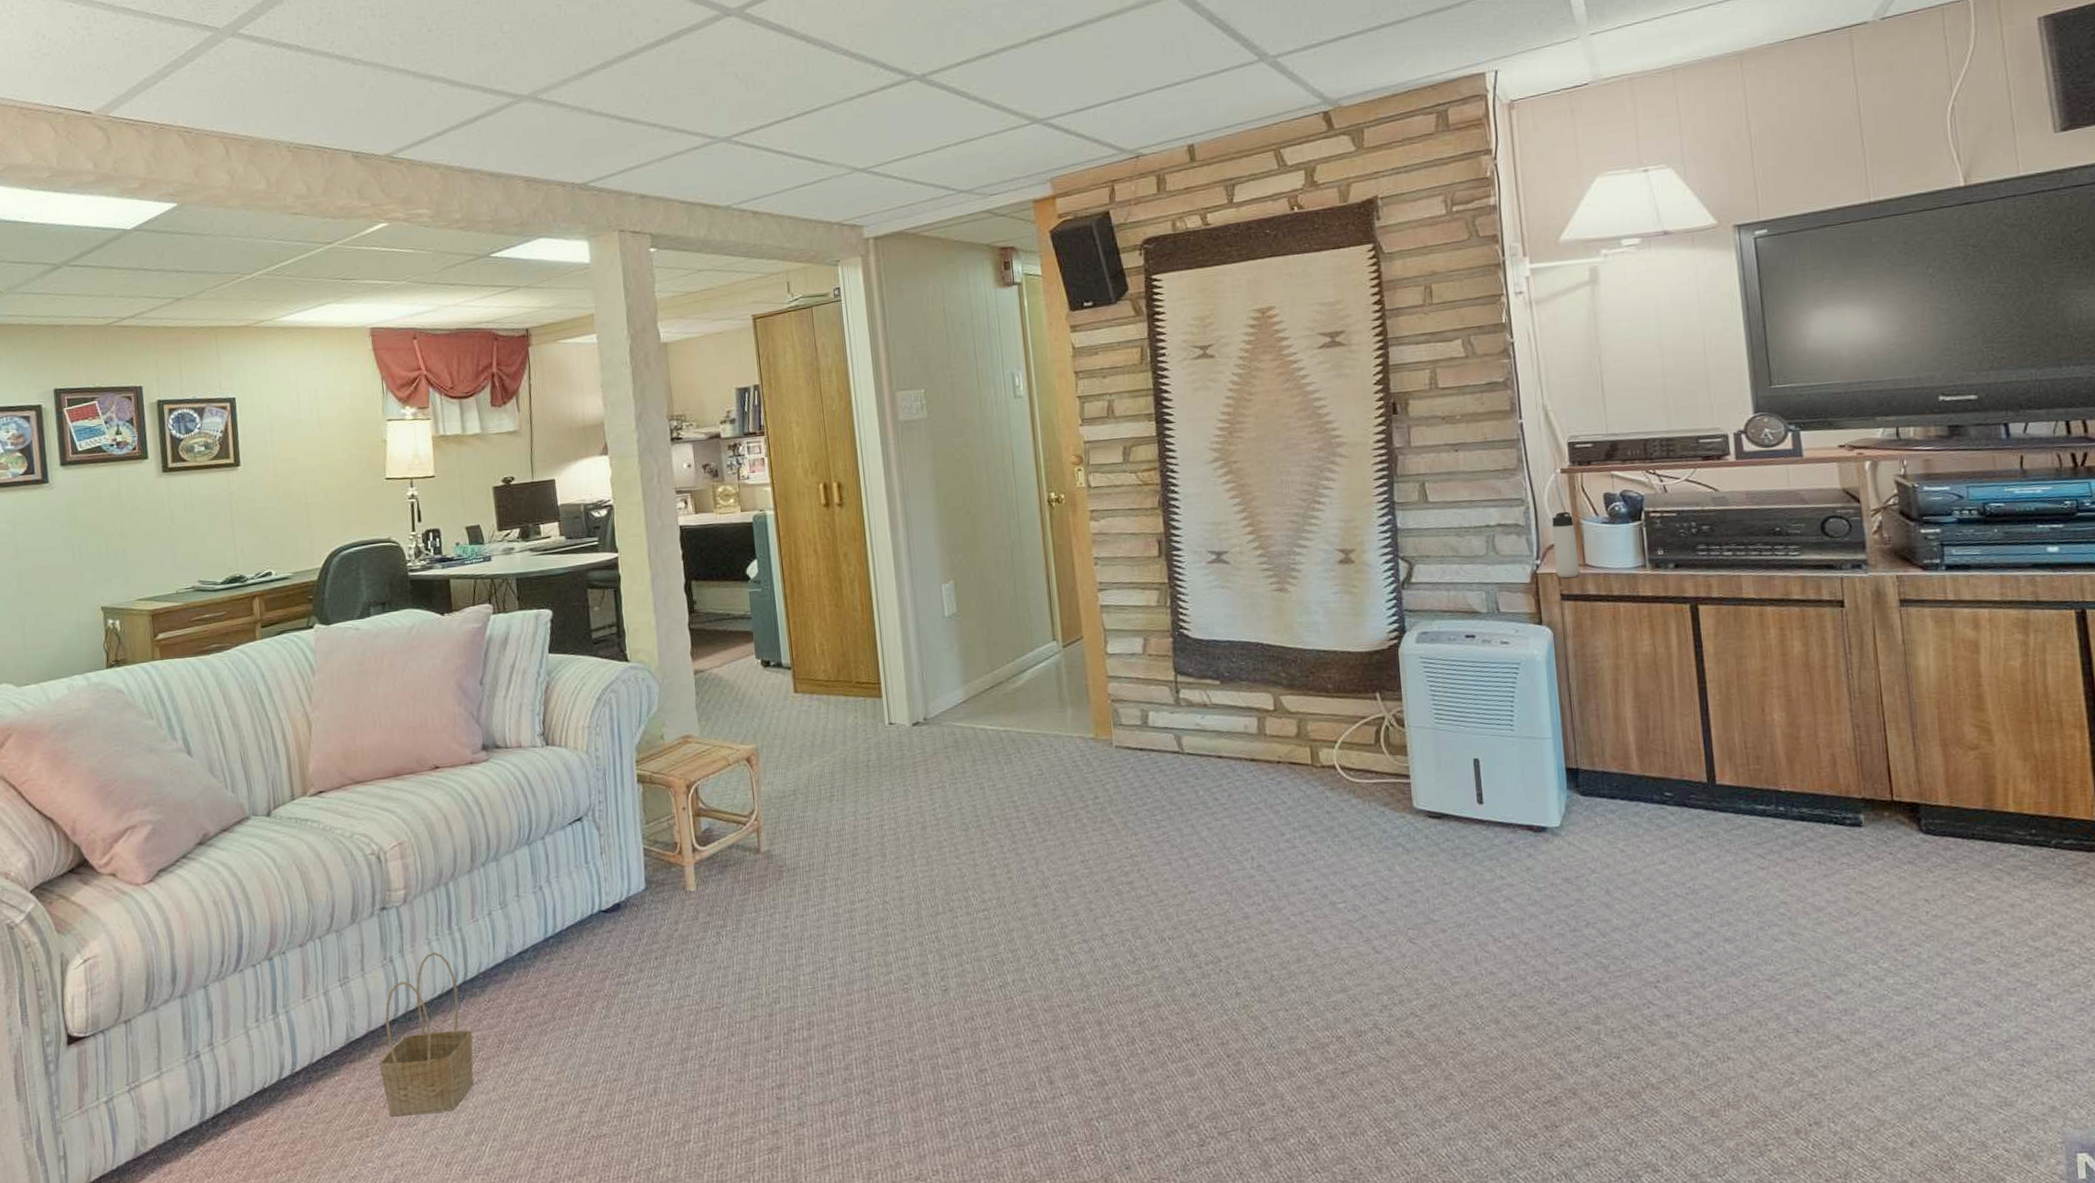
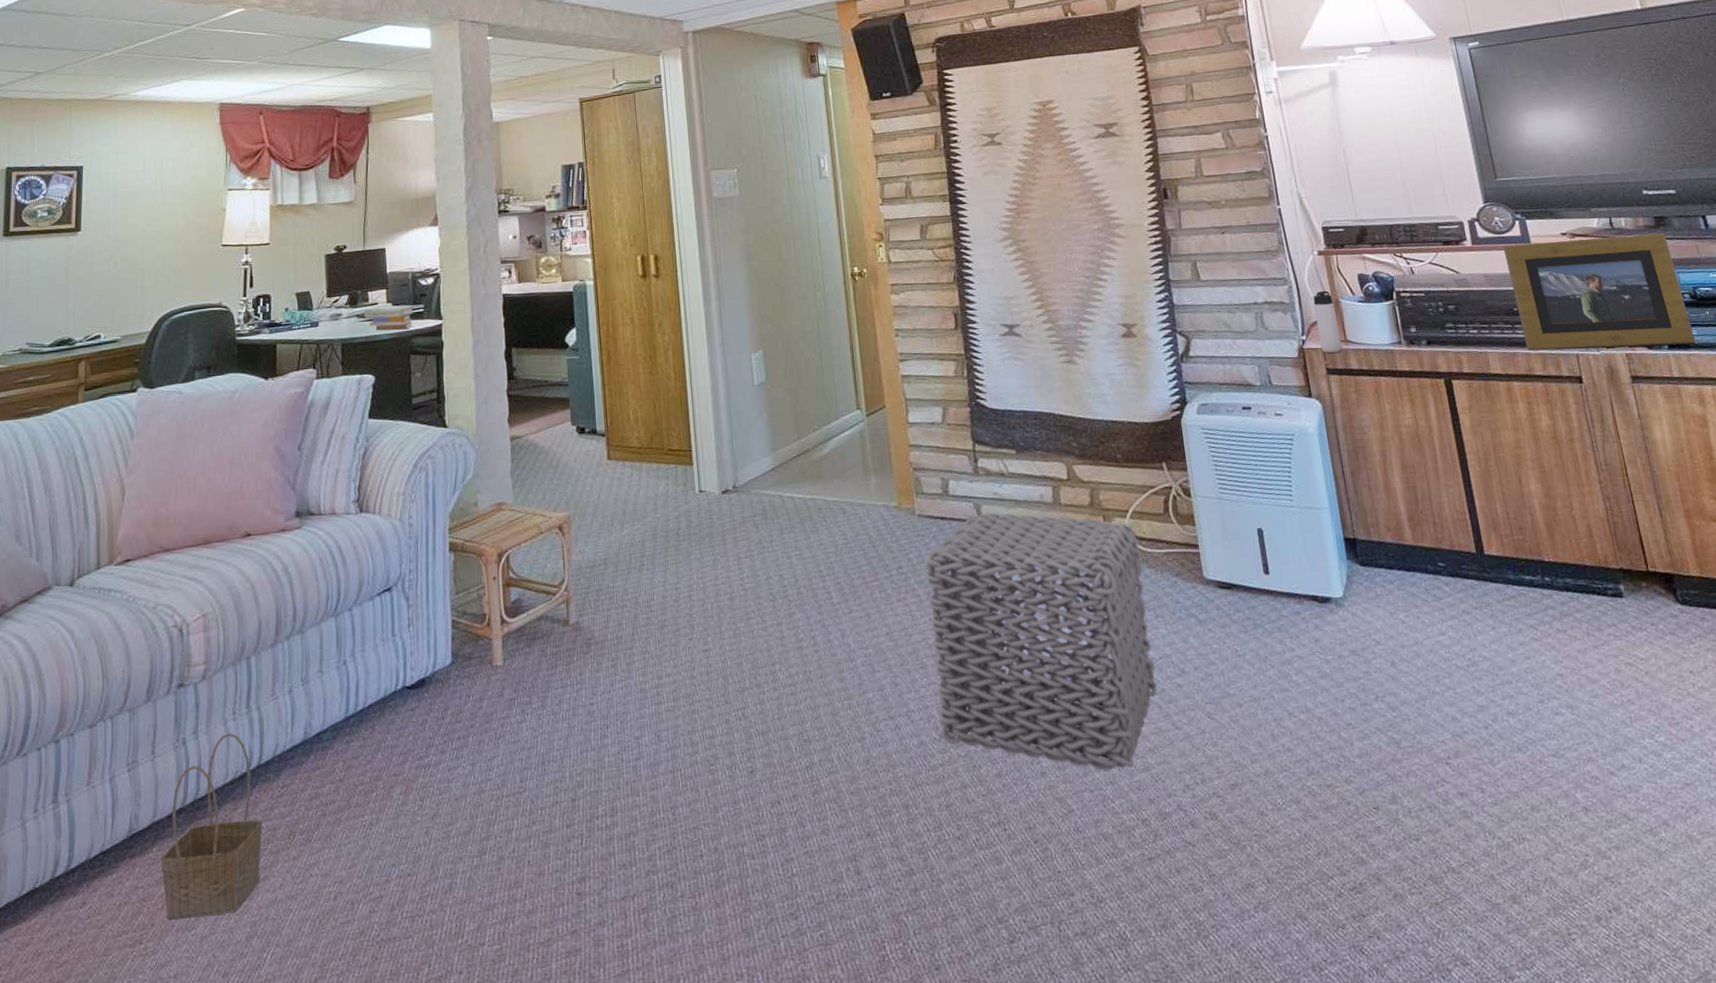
books: none [534,537,588,565] -> present [361,304,413,331]
pouf: none [1122,743,1359,991] -> present [925,512,1157,770]
picture frame: none [1770,443,1979,574] -> present [1503,233,1697,351]

